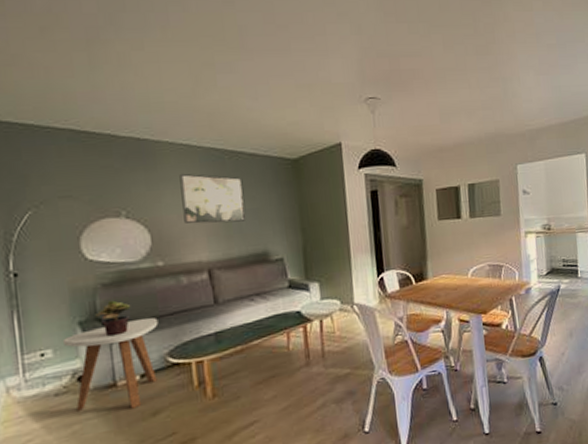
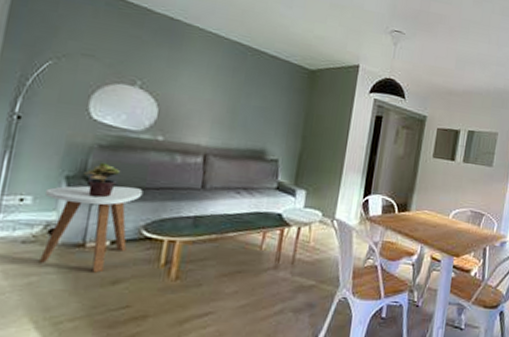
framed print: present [179,173,246,224] -> none [194,58,259,117]

